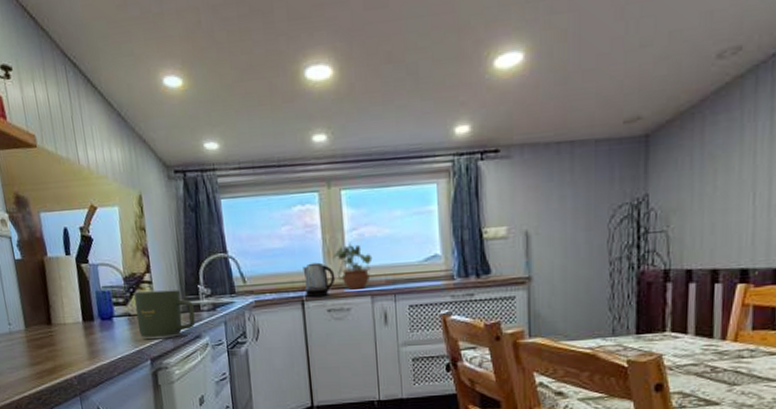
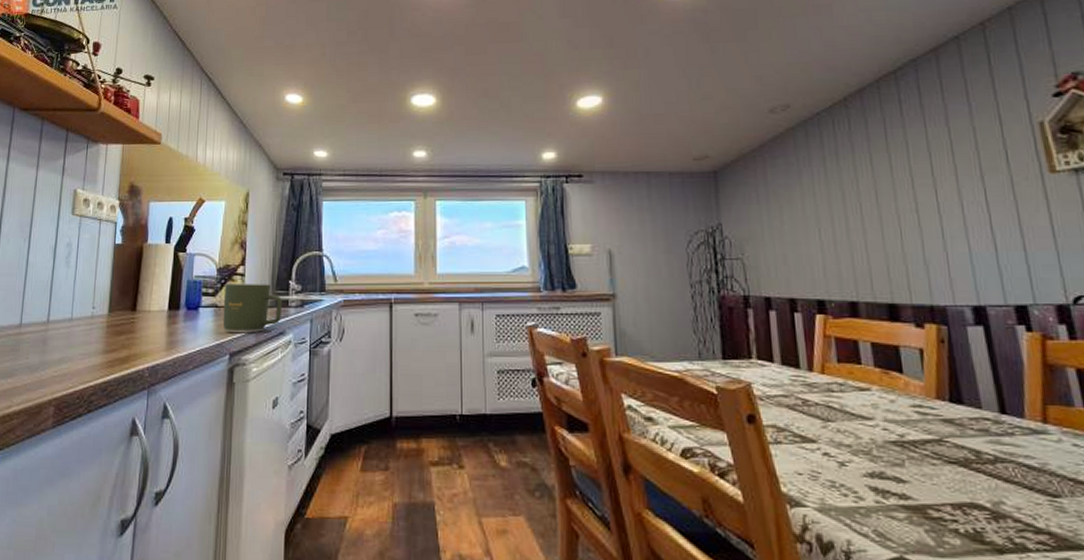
kettle: present [302,262,336,298] -> none [394,266,425,301]
potted plant: present [332,242,373,290] -> none [423,249,462,295]

